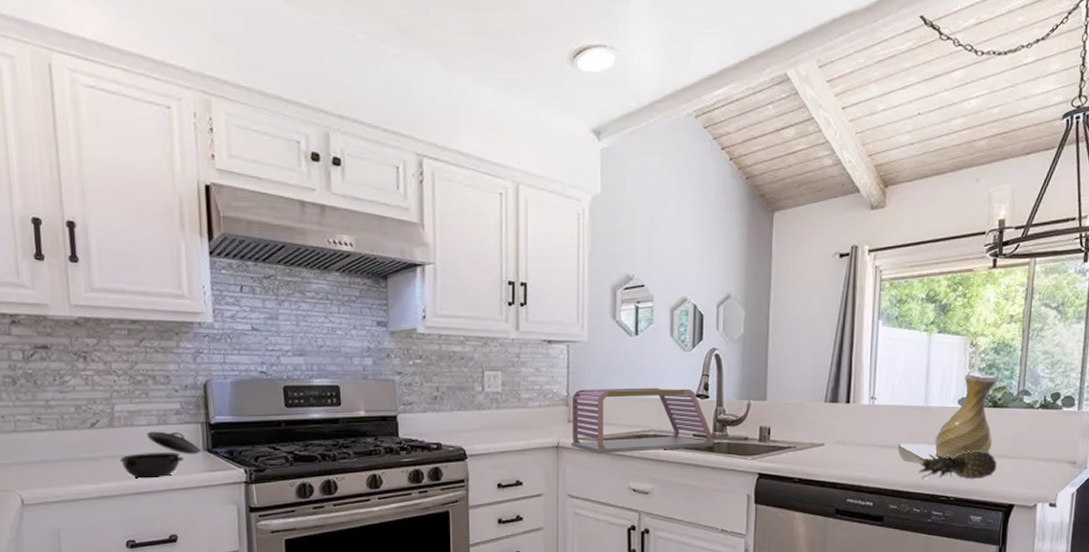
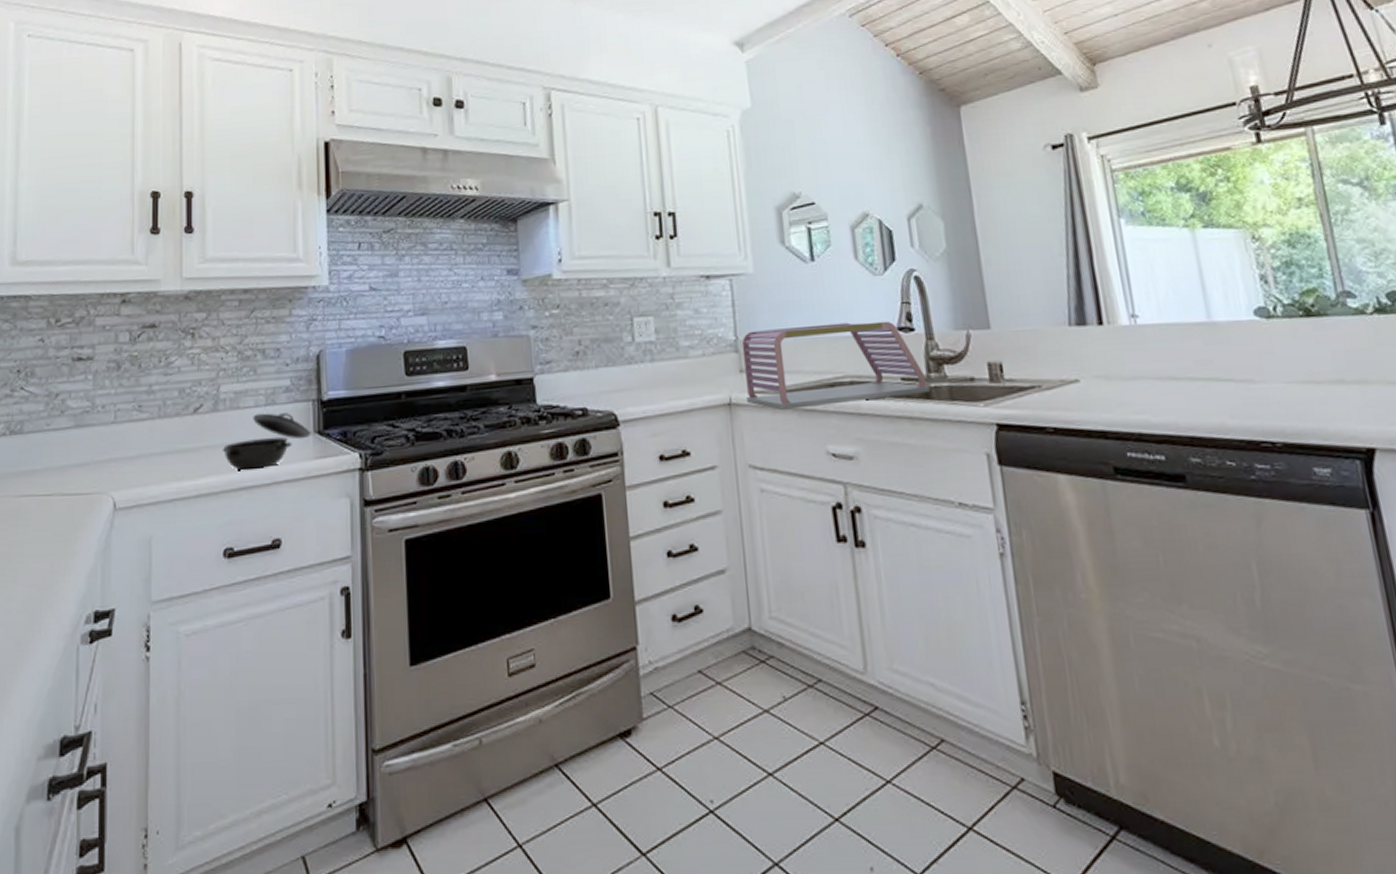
vase: present [897,372,999,465] -> none [1181,272,1319,400]
fruit: present [916,449,997,480] -> none [1212,374,1335,420]

